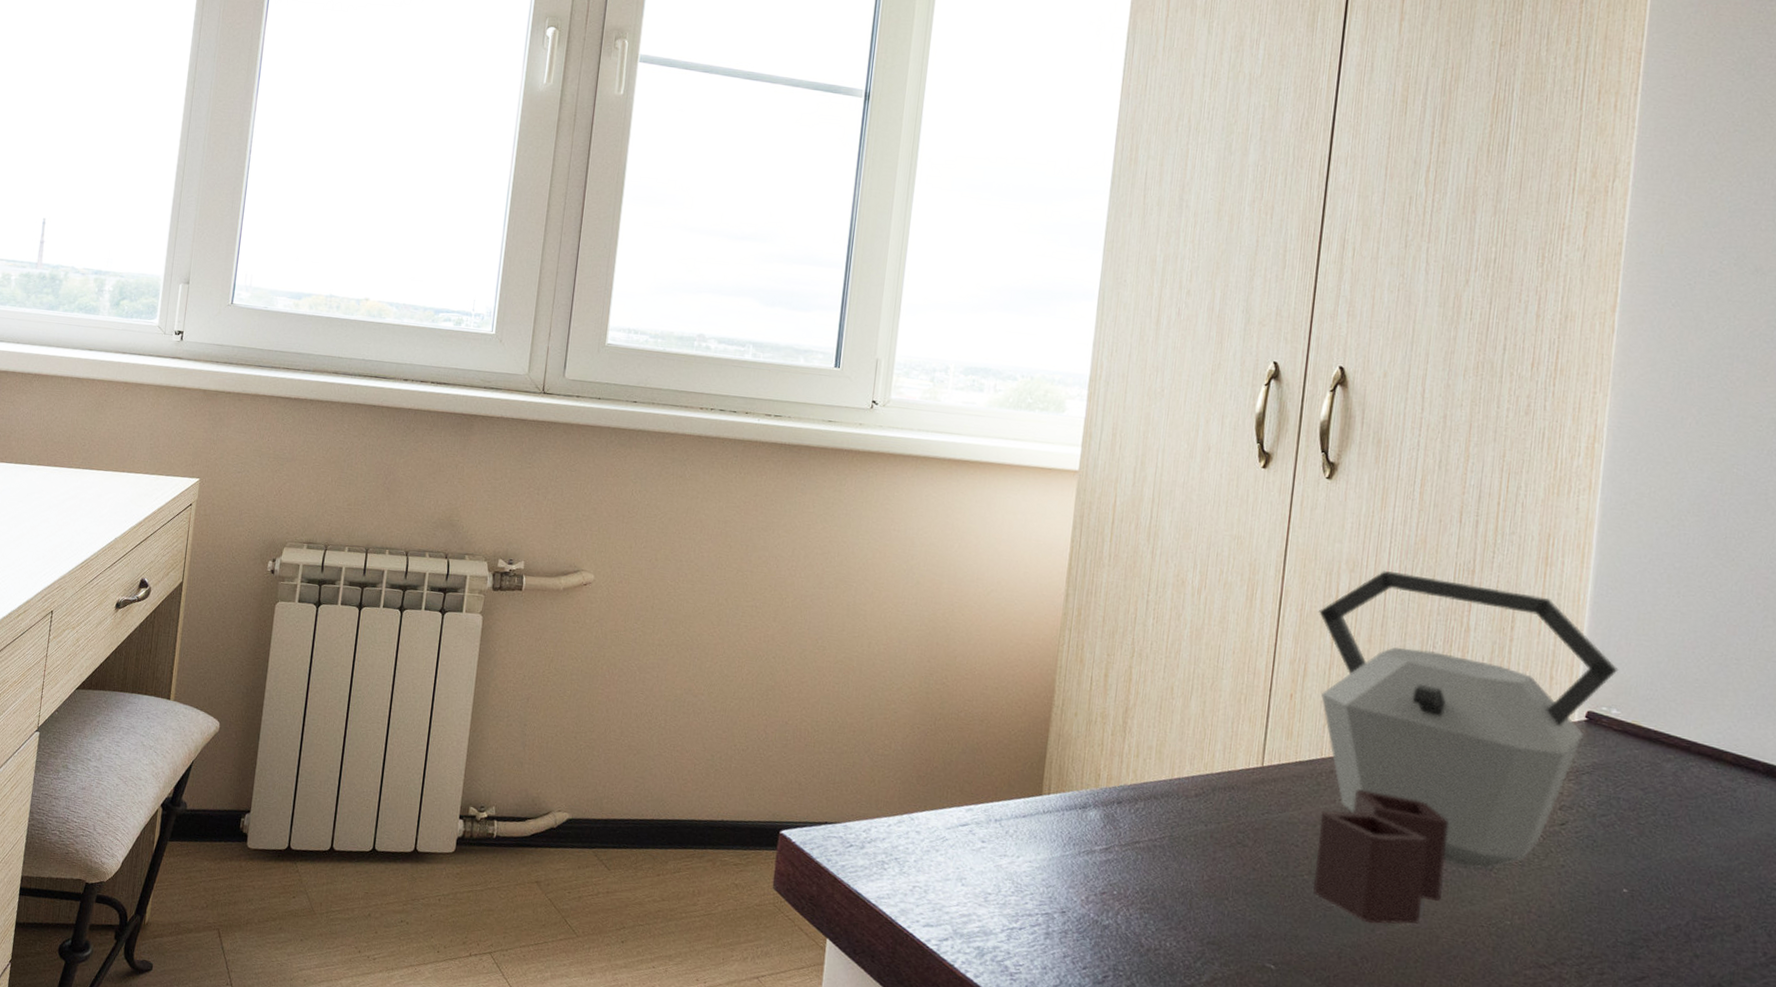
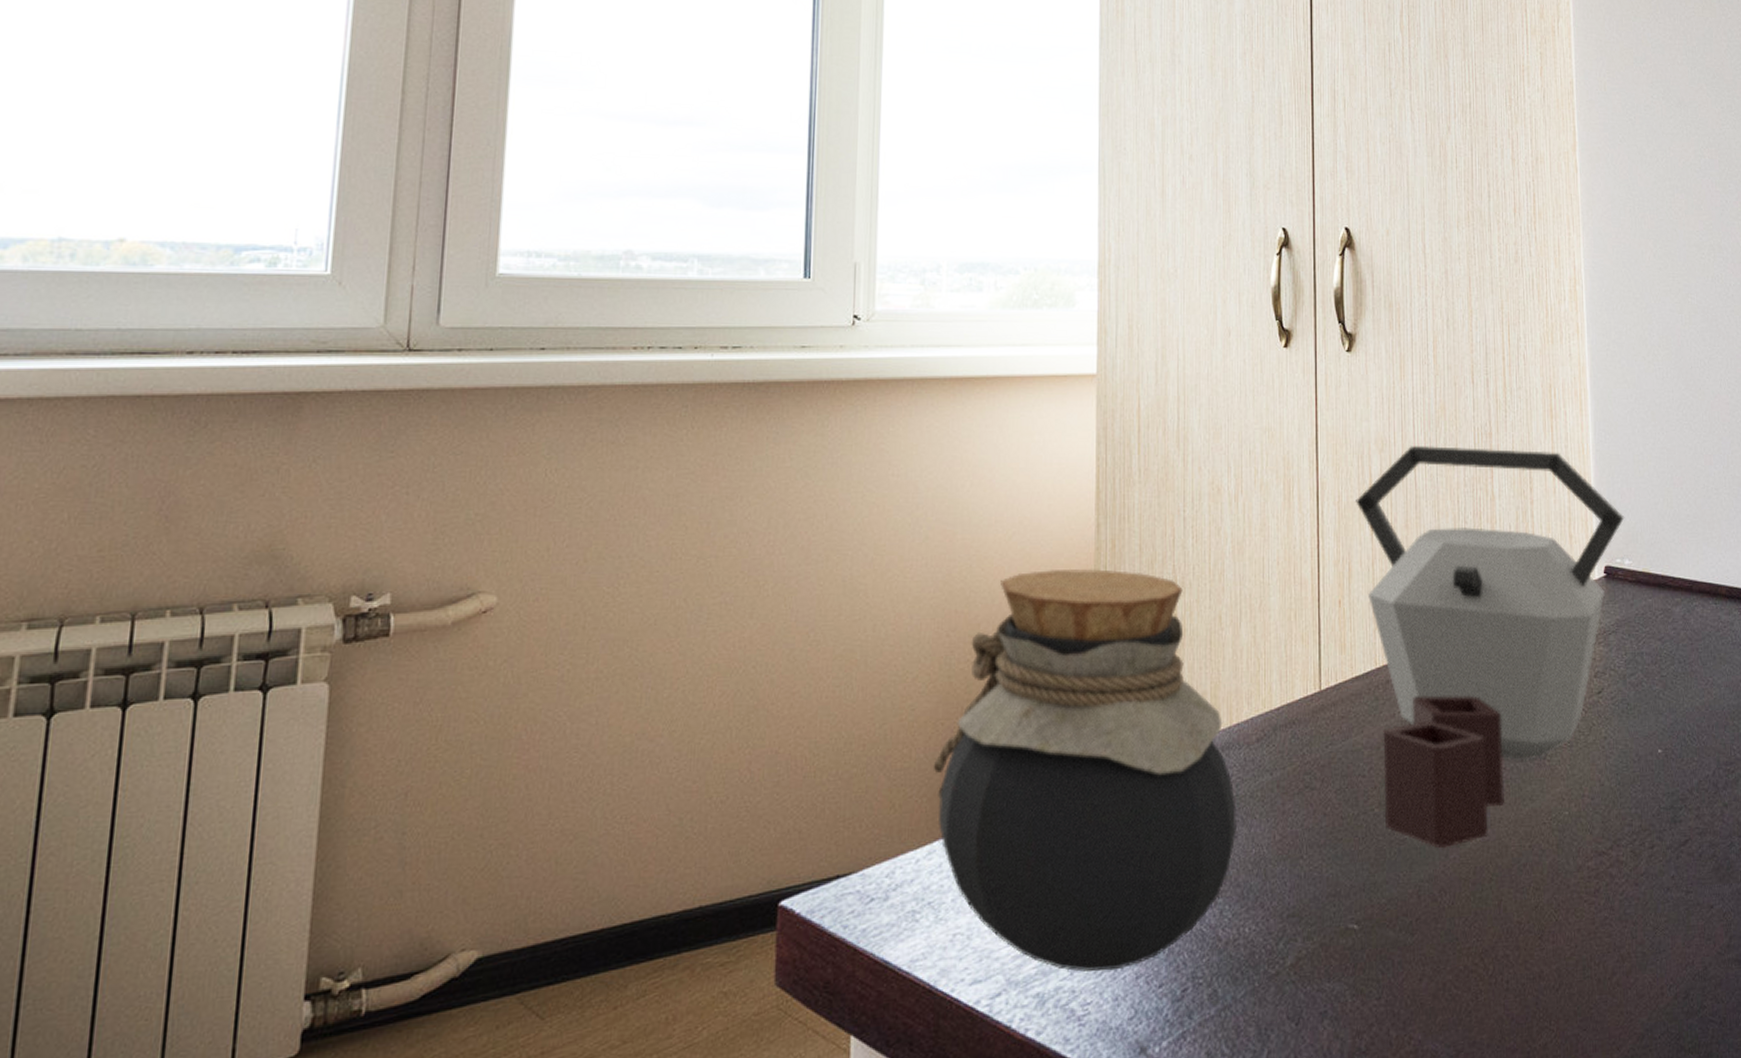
jar: none [907,622,1170,947] -> present [933,568,1236,972]

